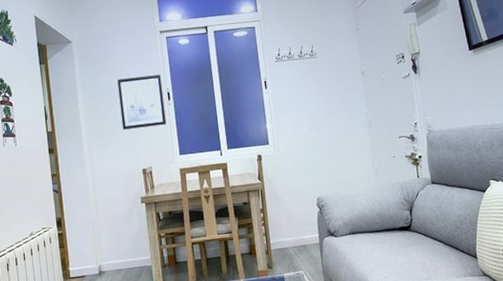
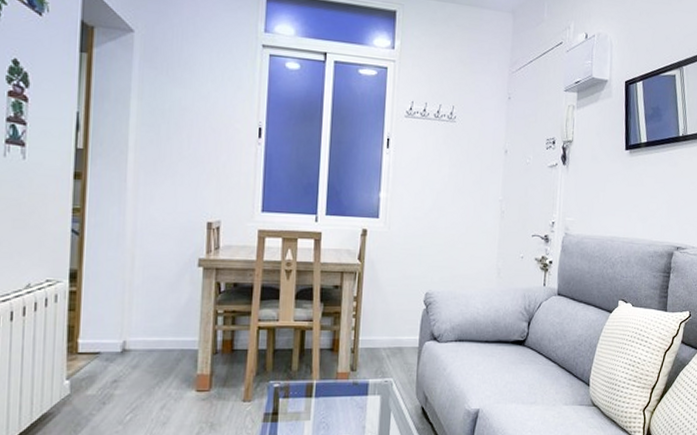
wall art: present [117,74,167,130] -> none [188,96,254,170]

